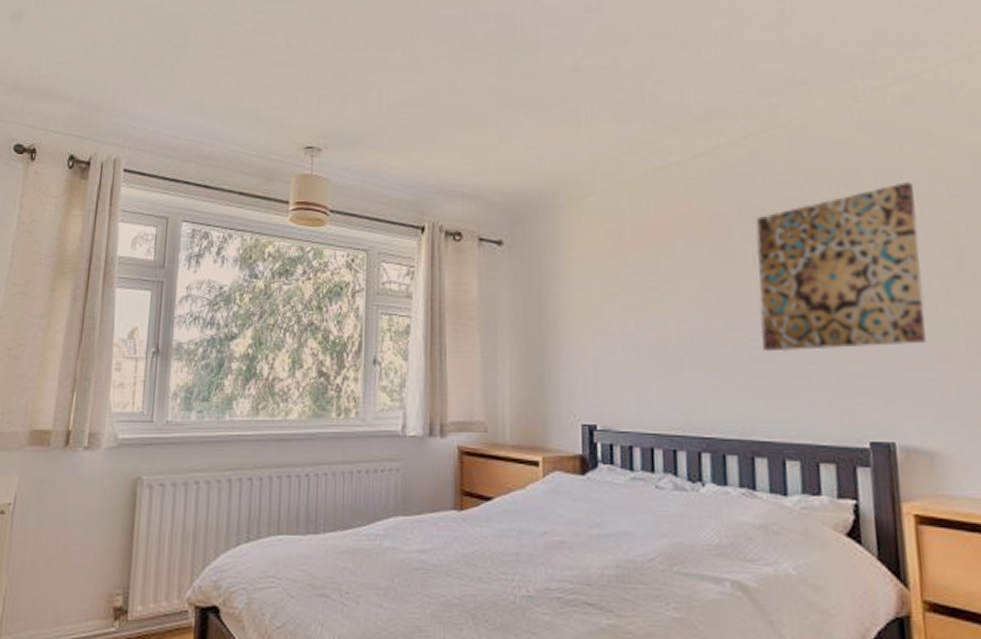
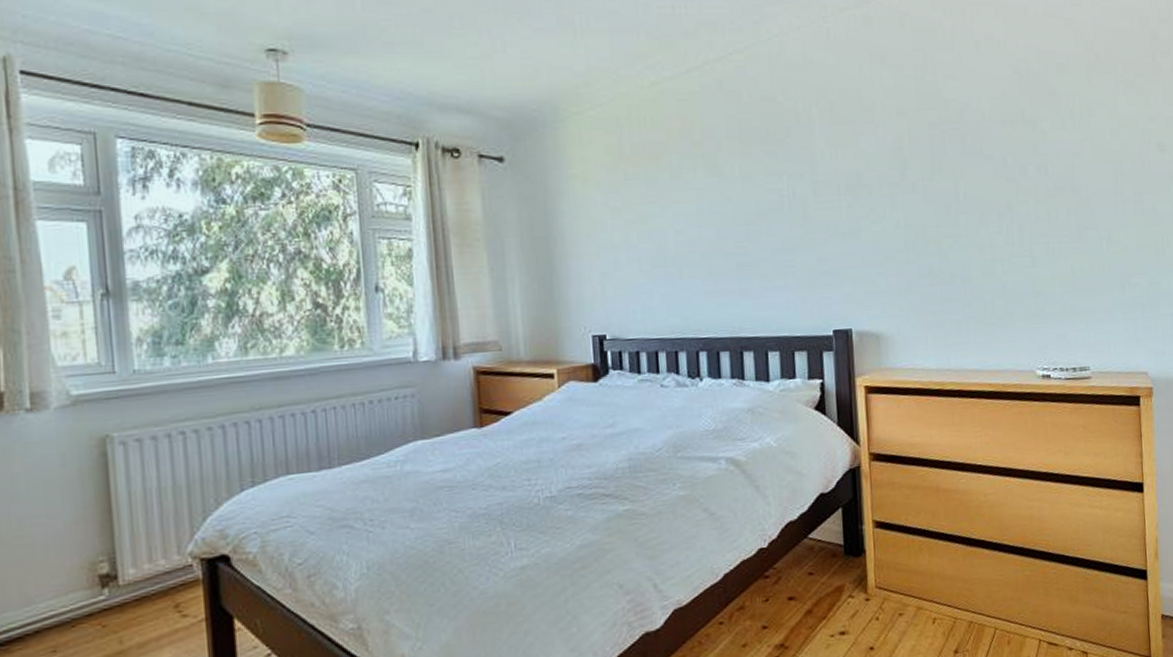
wall art: present [756,182,926,352] -> none [742,100,876,258]

